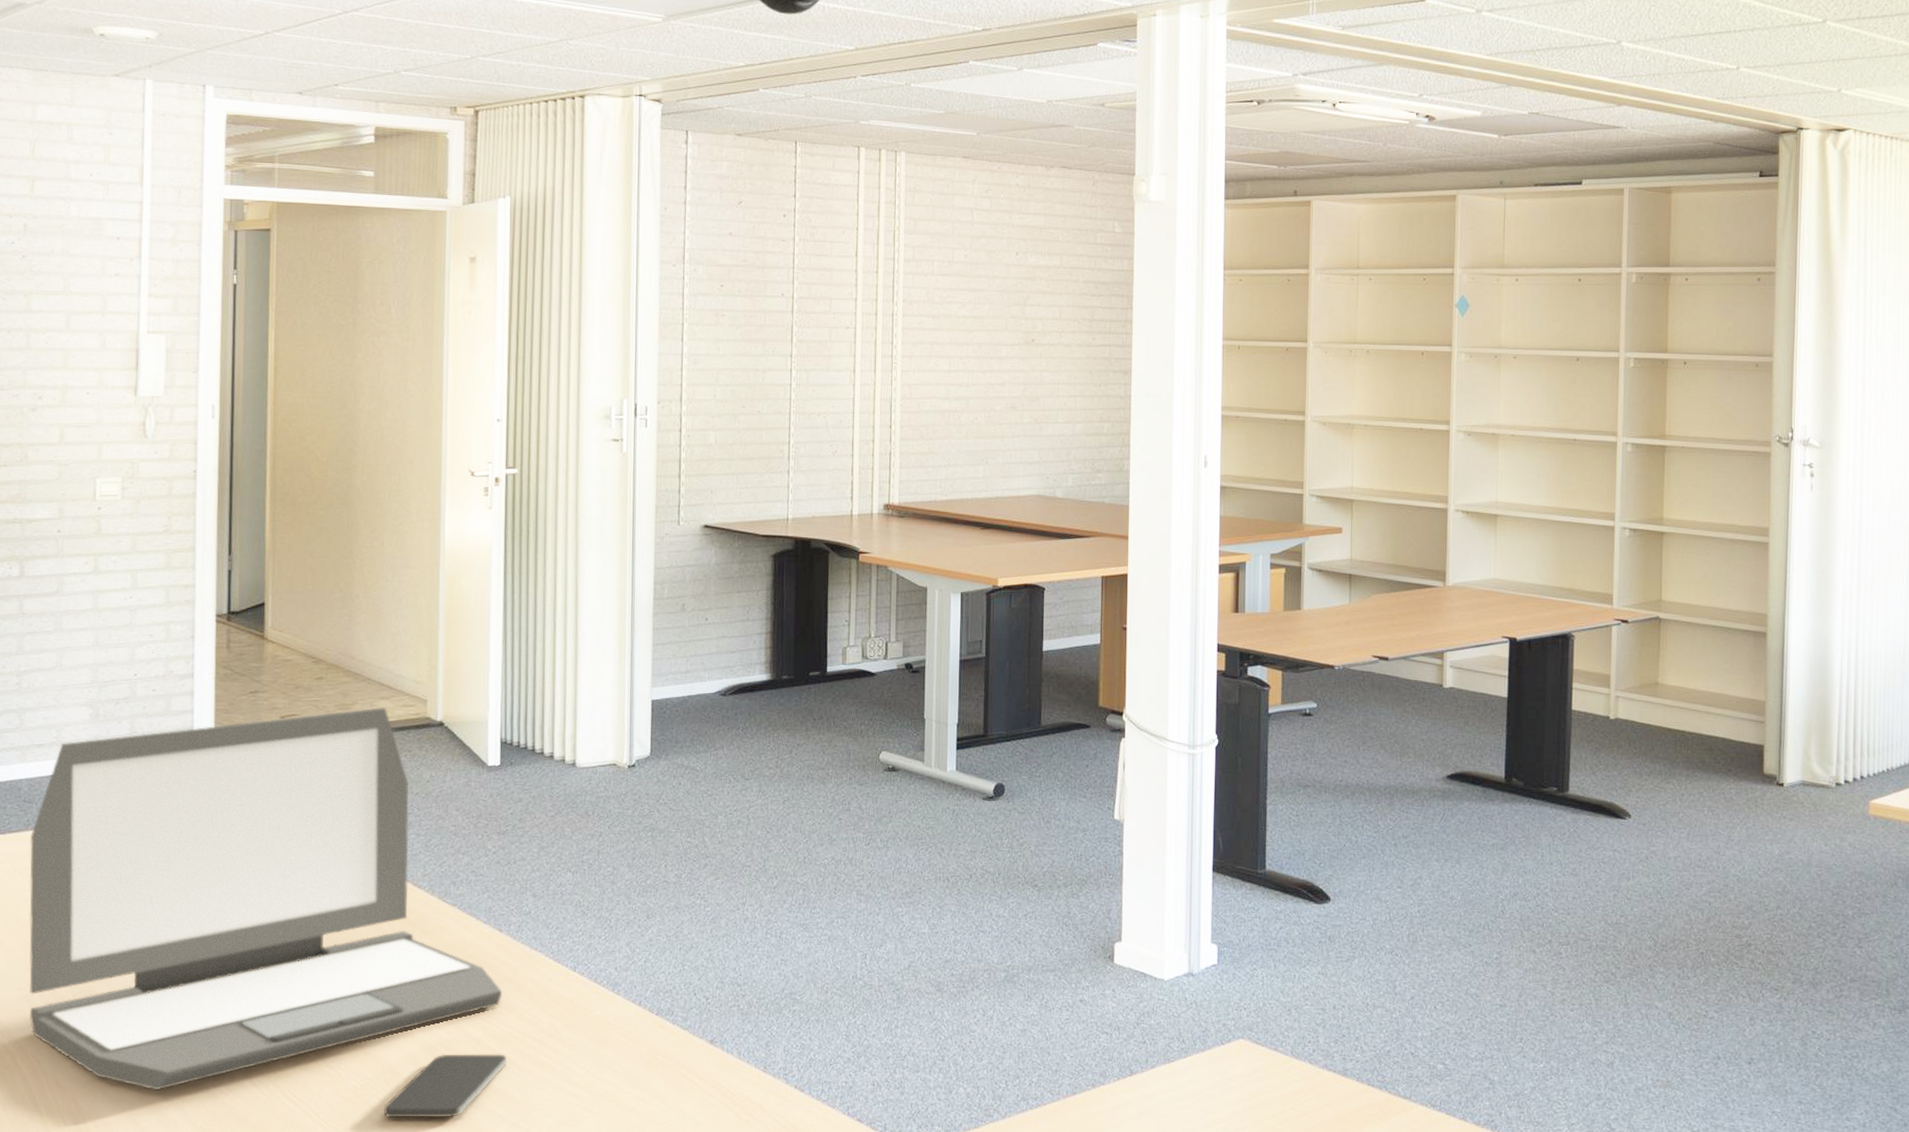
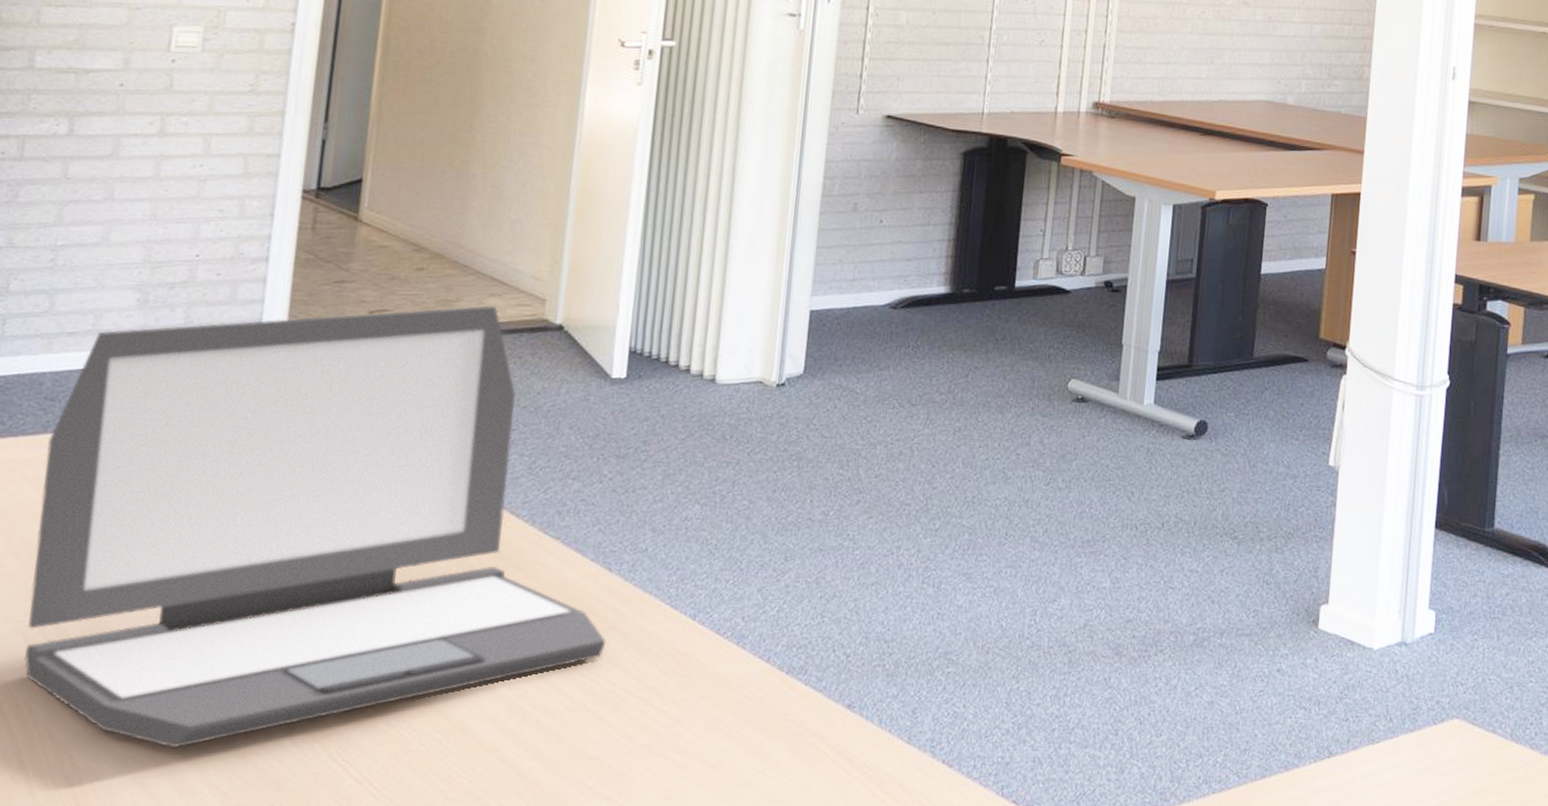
smartphone: present [384,1054,507,1118] -> none [450,712,605,789]

